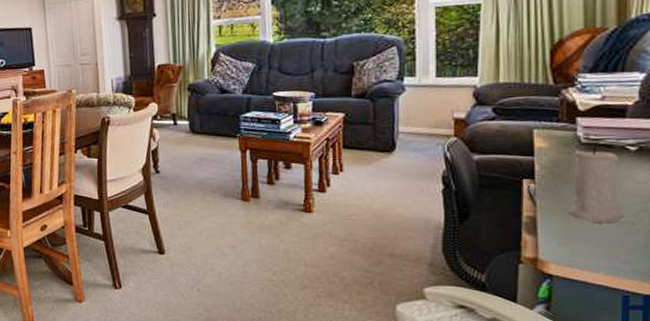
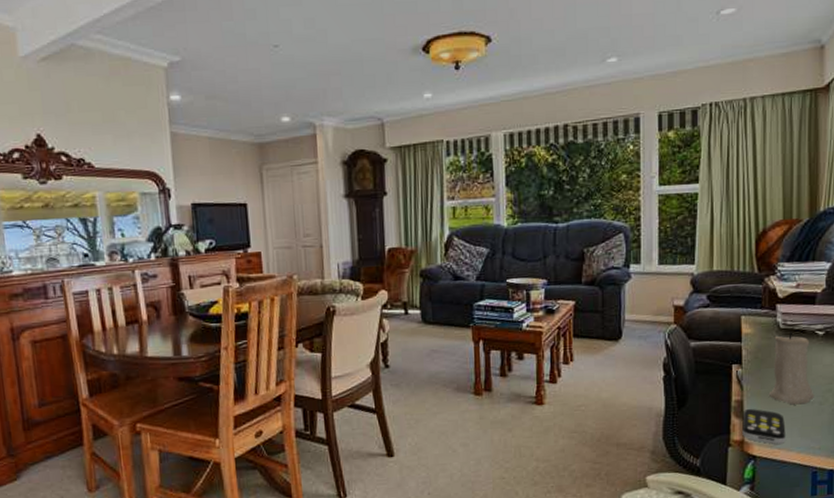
remote control: none [536,225,589,265] -> present [742,408,786,445]

